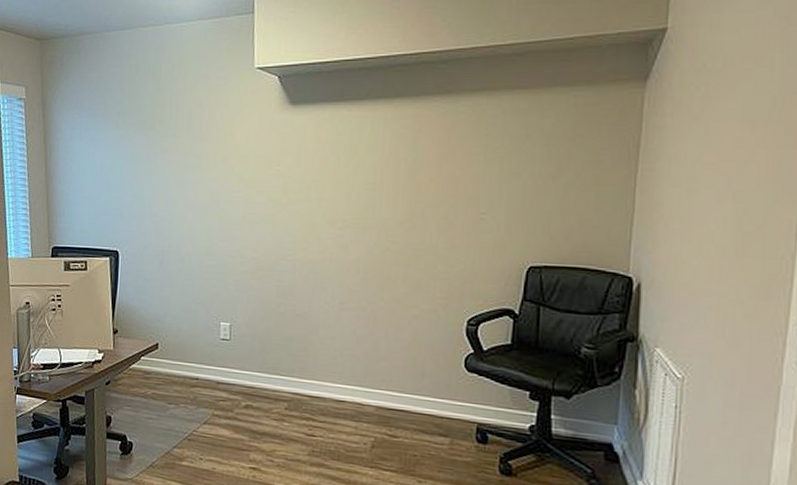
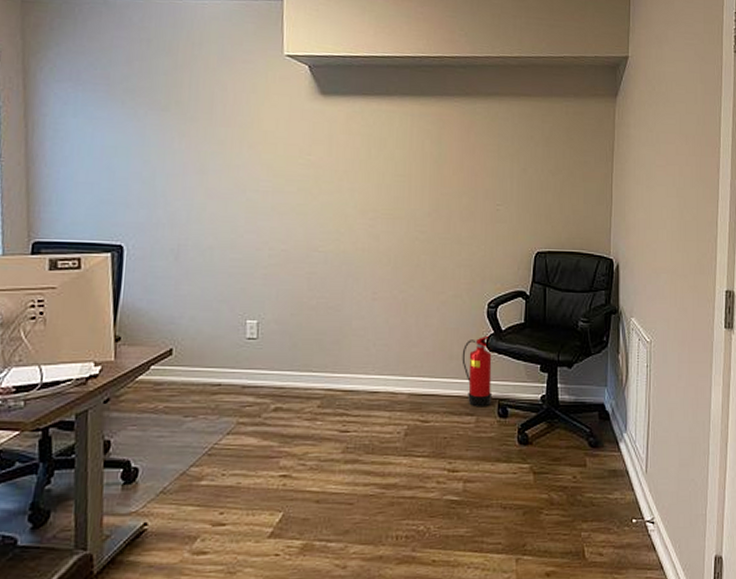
fire extinguisher: none [435,354,471,430] -> present [462,335,493,407]

